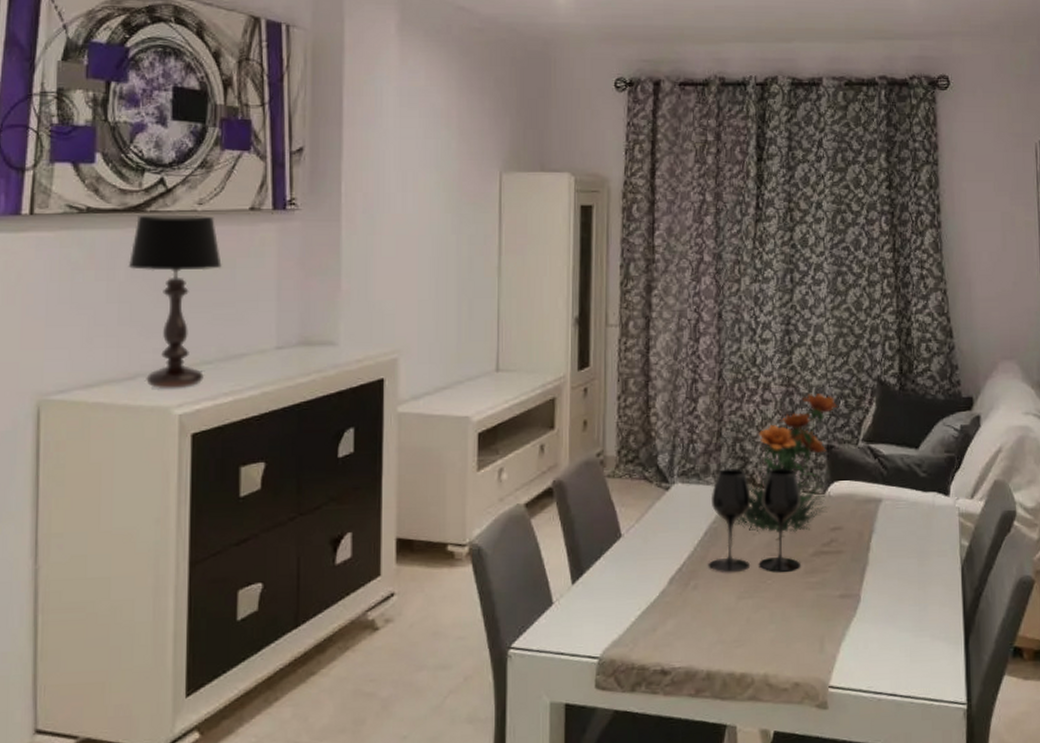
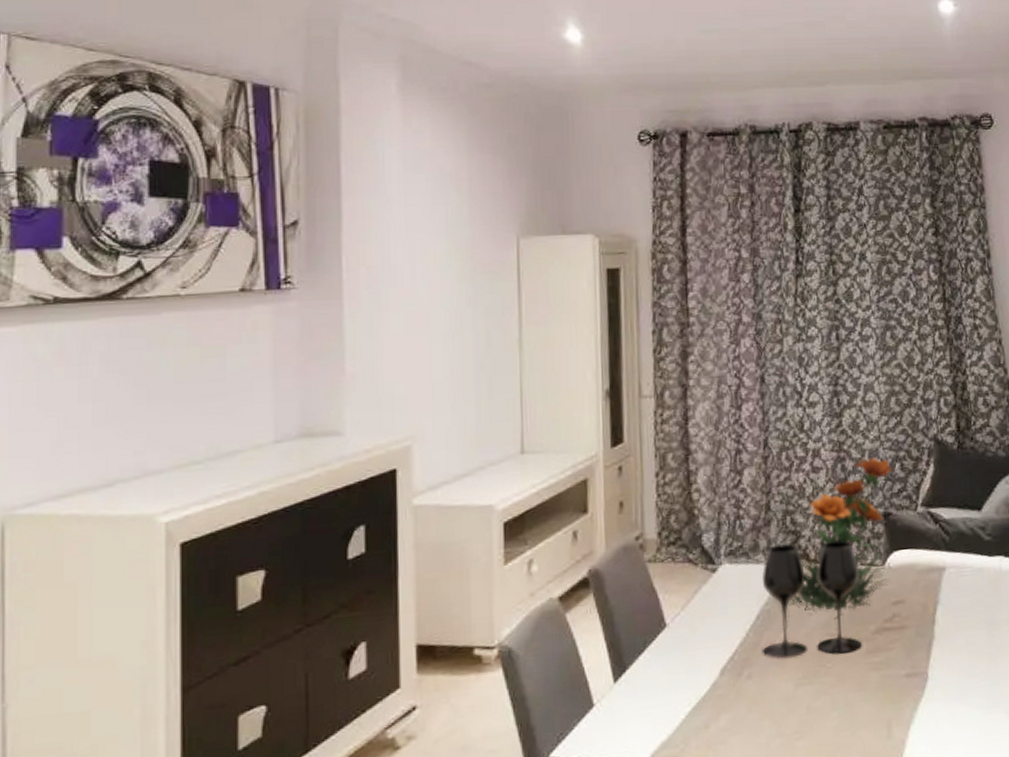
table lamp: present [128,215,222,390] -> none [102,300,210,495]

